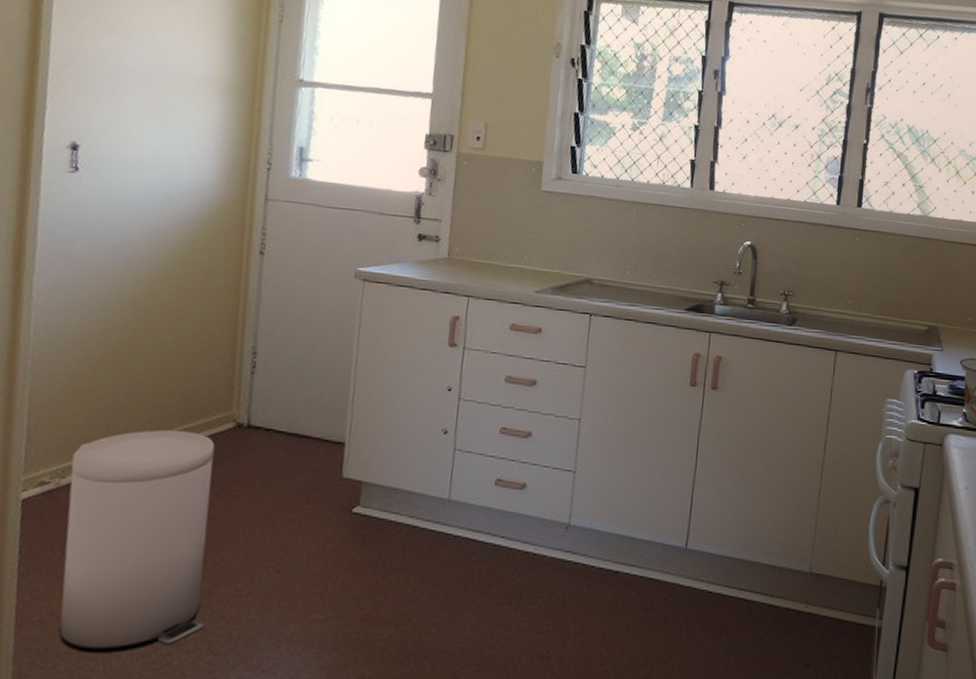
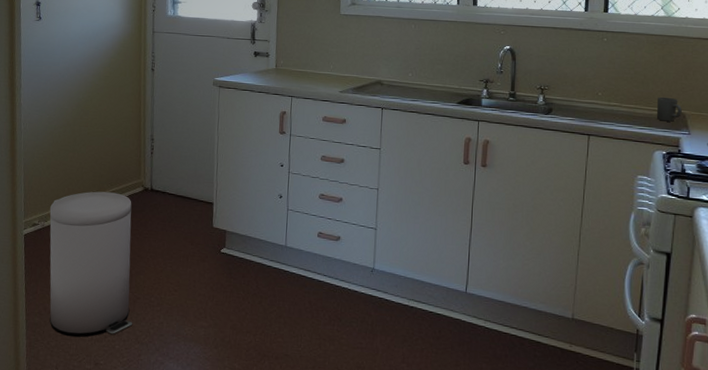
mug: none [908,307,935,336] -> present [656,96,682,122]

